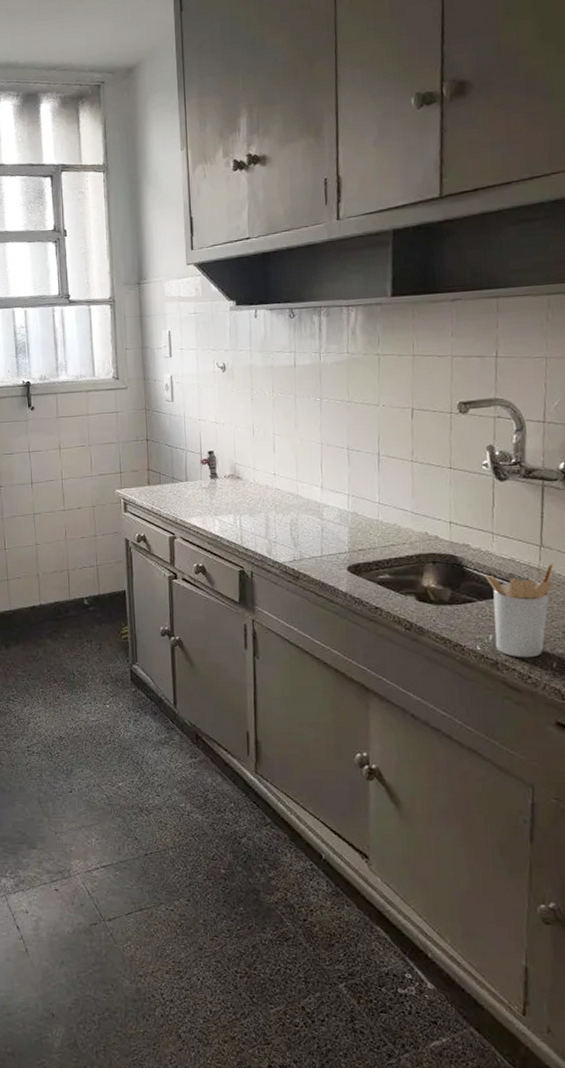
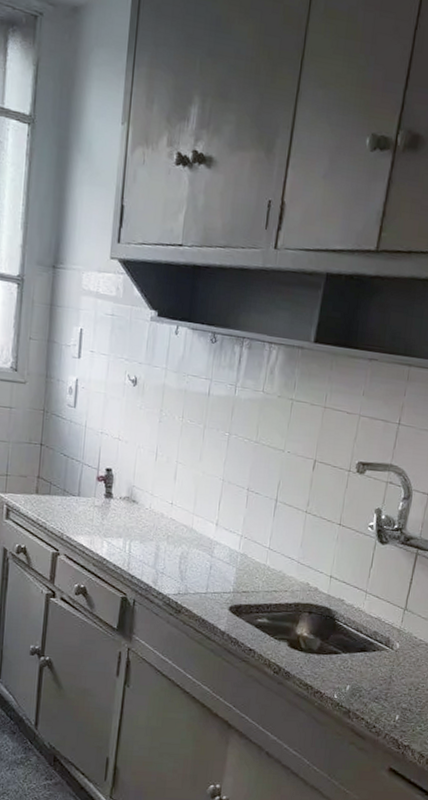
utensil holder: present [485,563,554,658] -> none [350,626,413,710]

